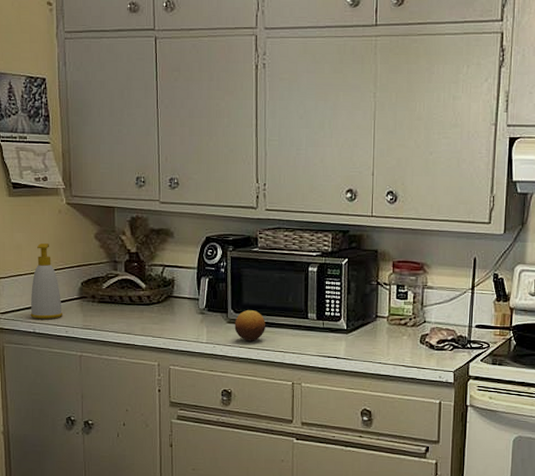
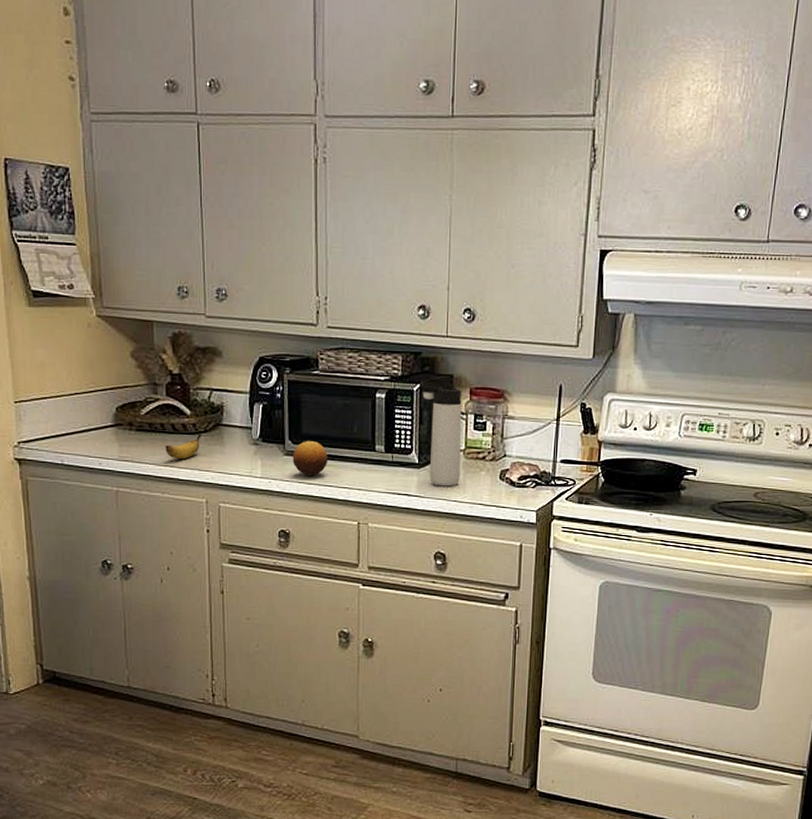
soap bottle: present [30,243,63,319] -> none [57,362,96,449]
banana: none [123,305,155,327] -> present [165,434,201,460]
thermos bottle: none [347,256,386,350] -> present [419,381,462,487]

